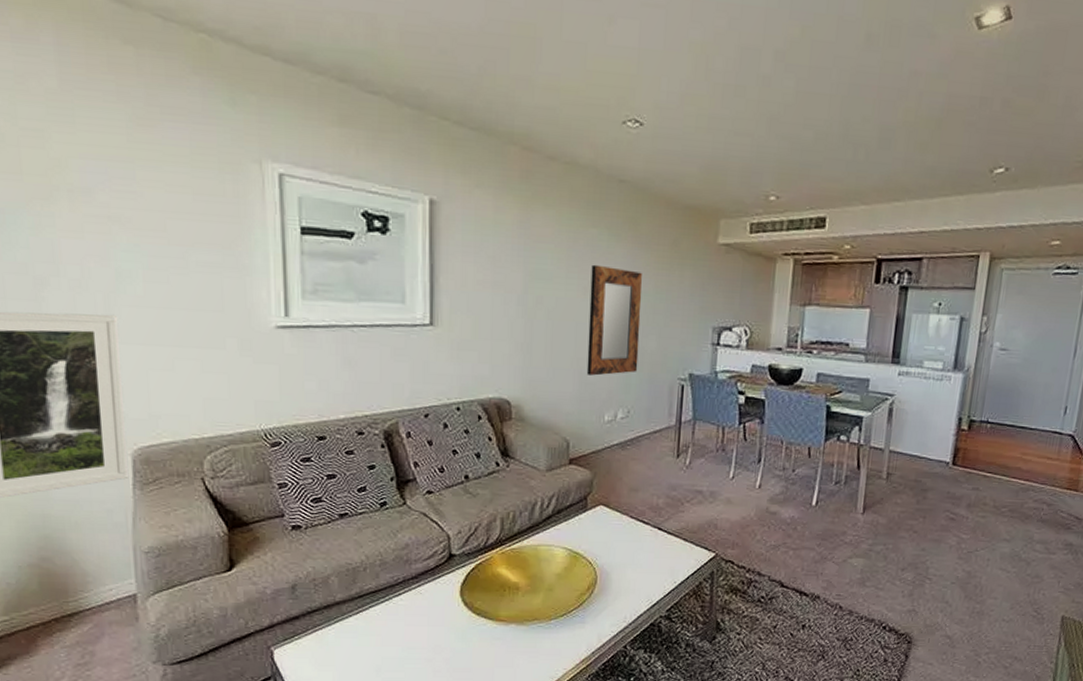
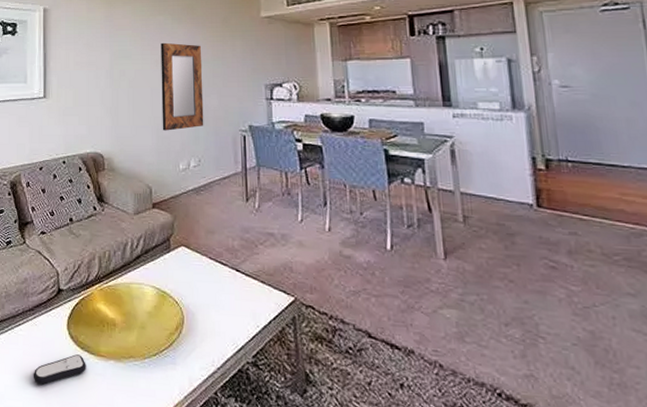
remote control: none [417,621,483,654] -> present [33,354,86,385]

